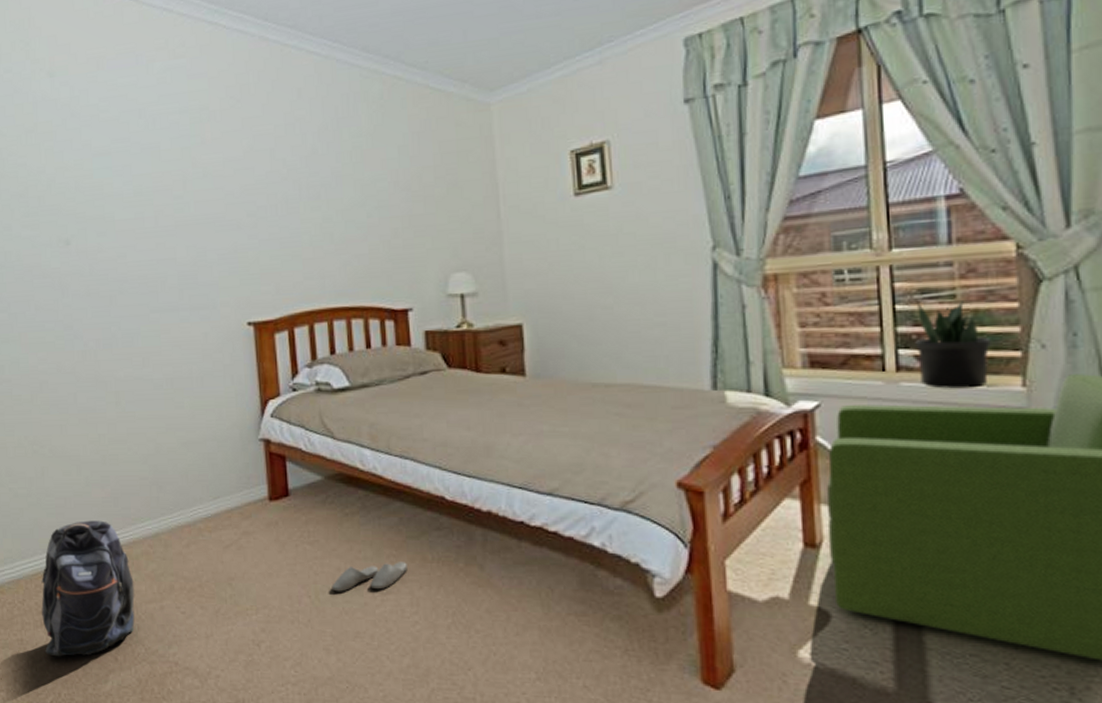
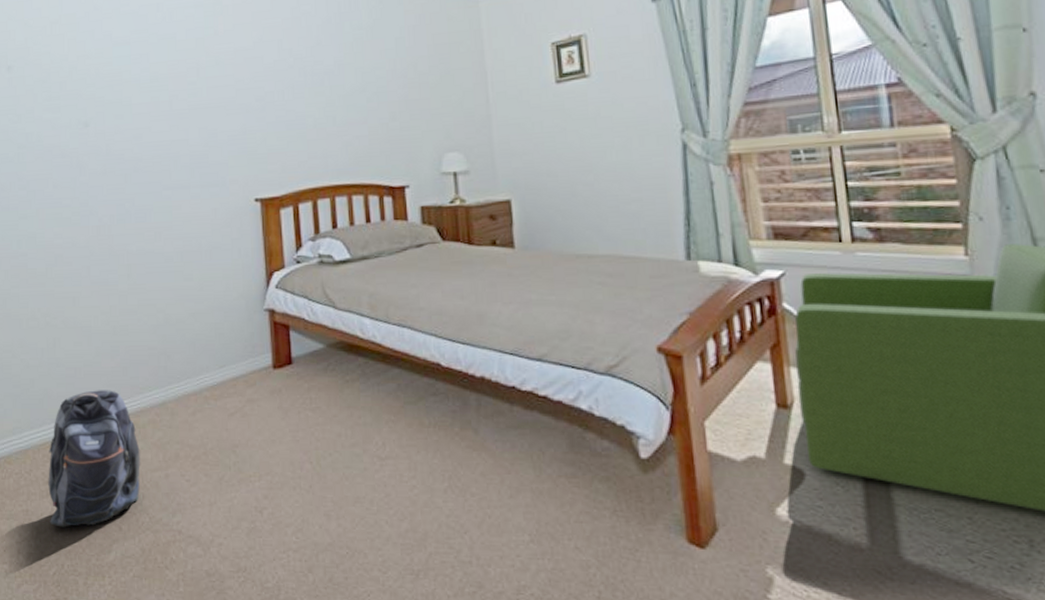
slippers: present [331,562,407,592] -> none [332,427,405,458]
planter: present [915,301,991,389] -> none [867,178,935,259]

